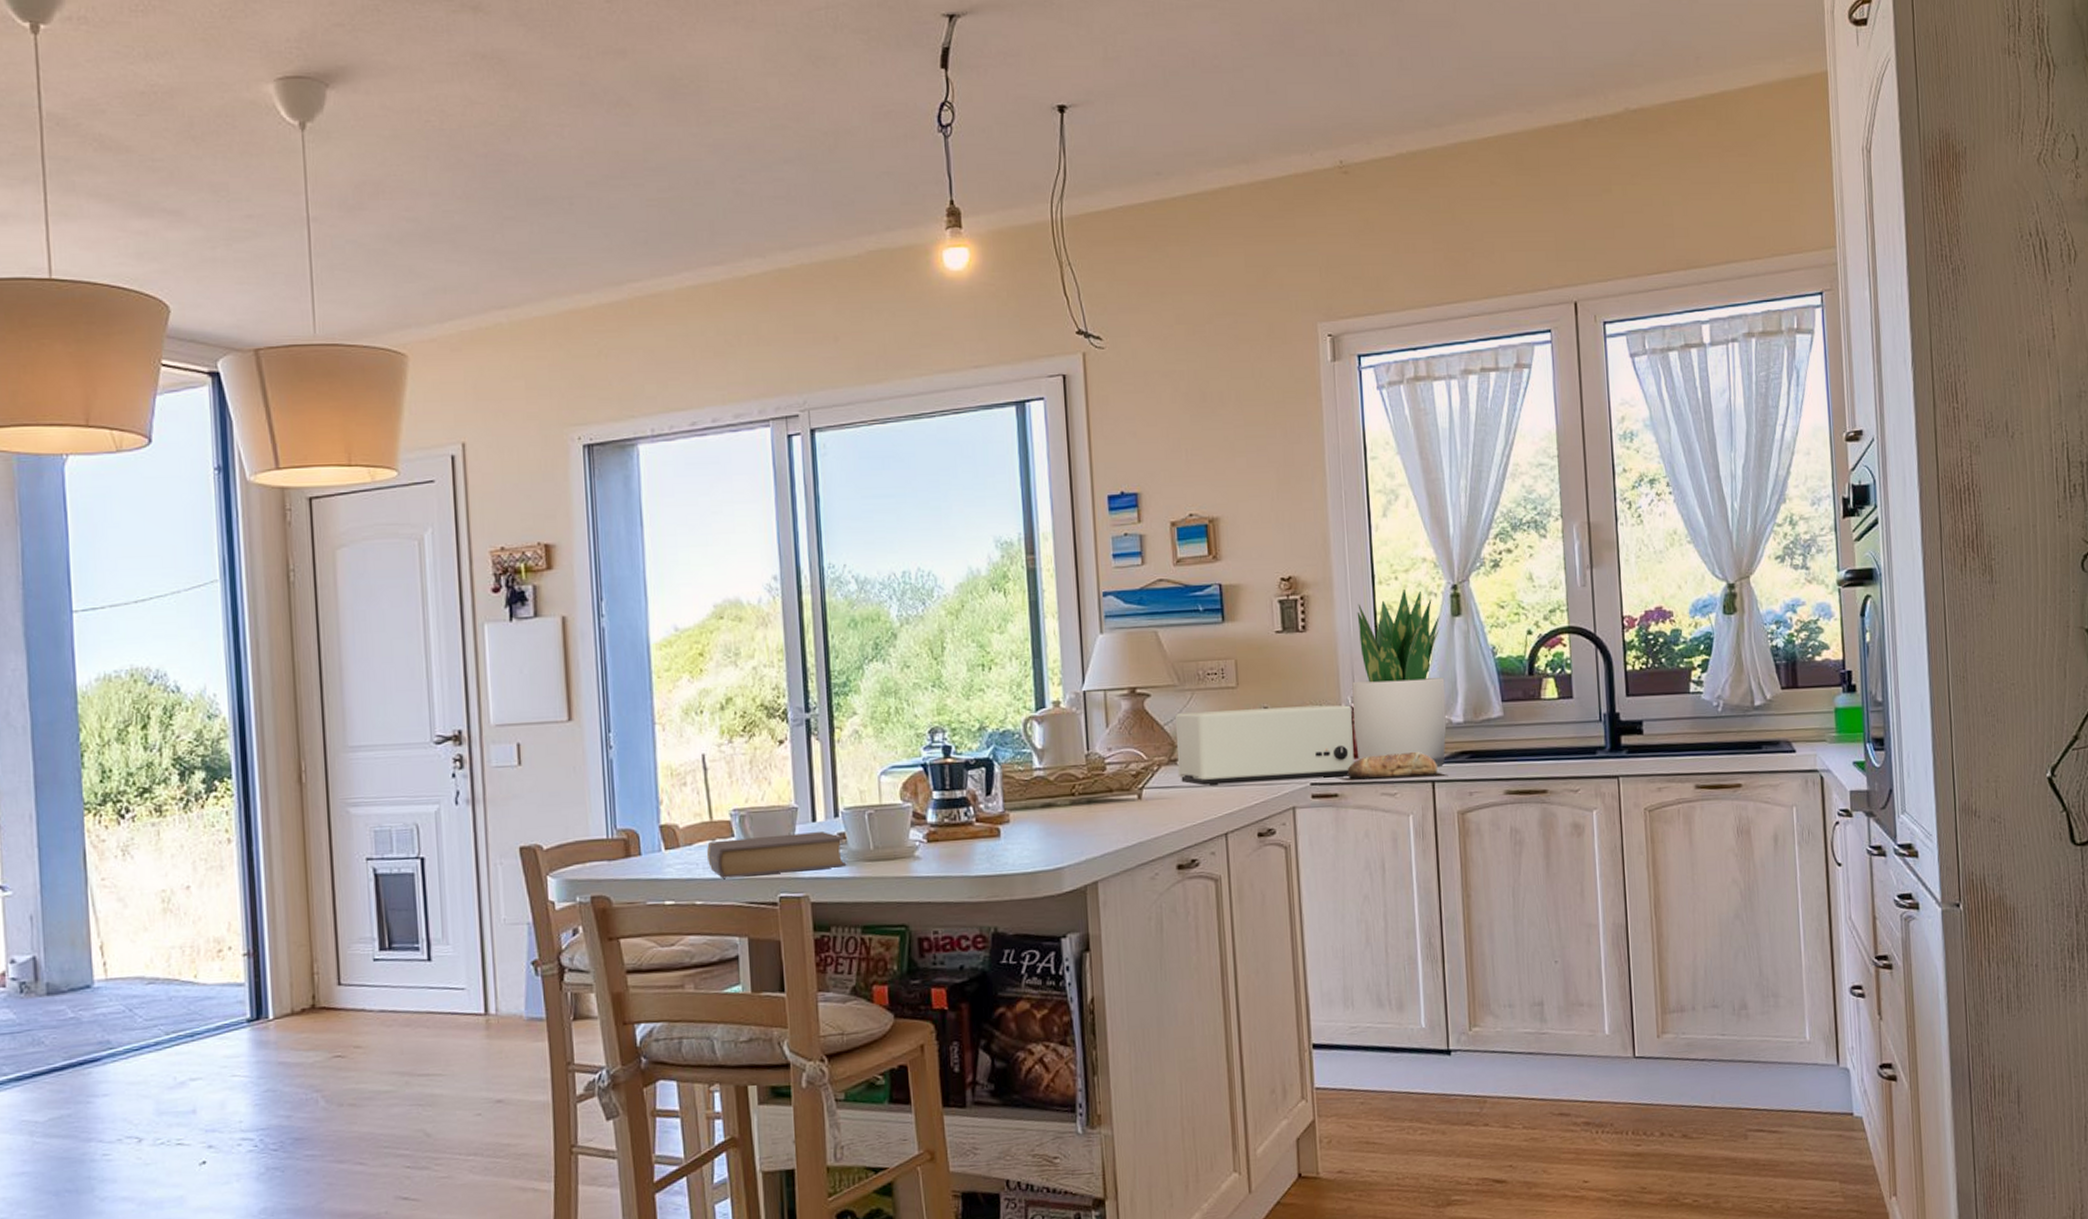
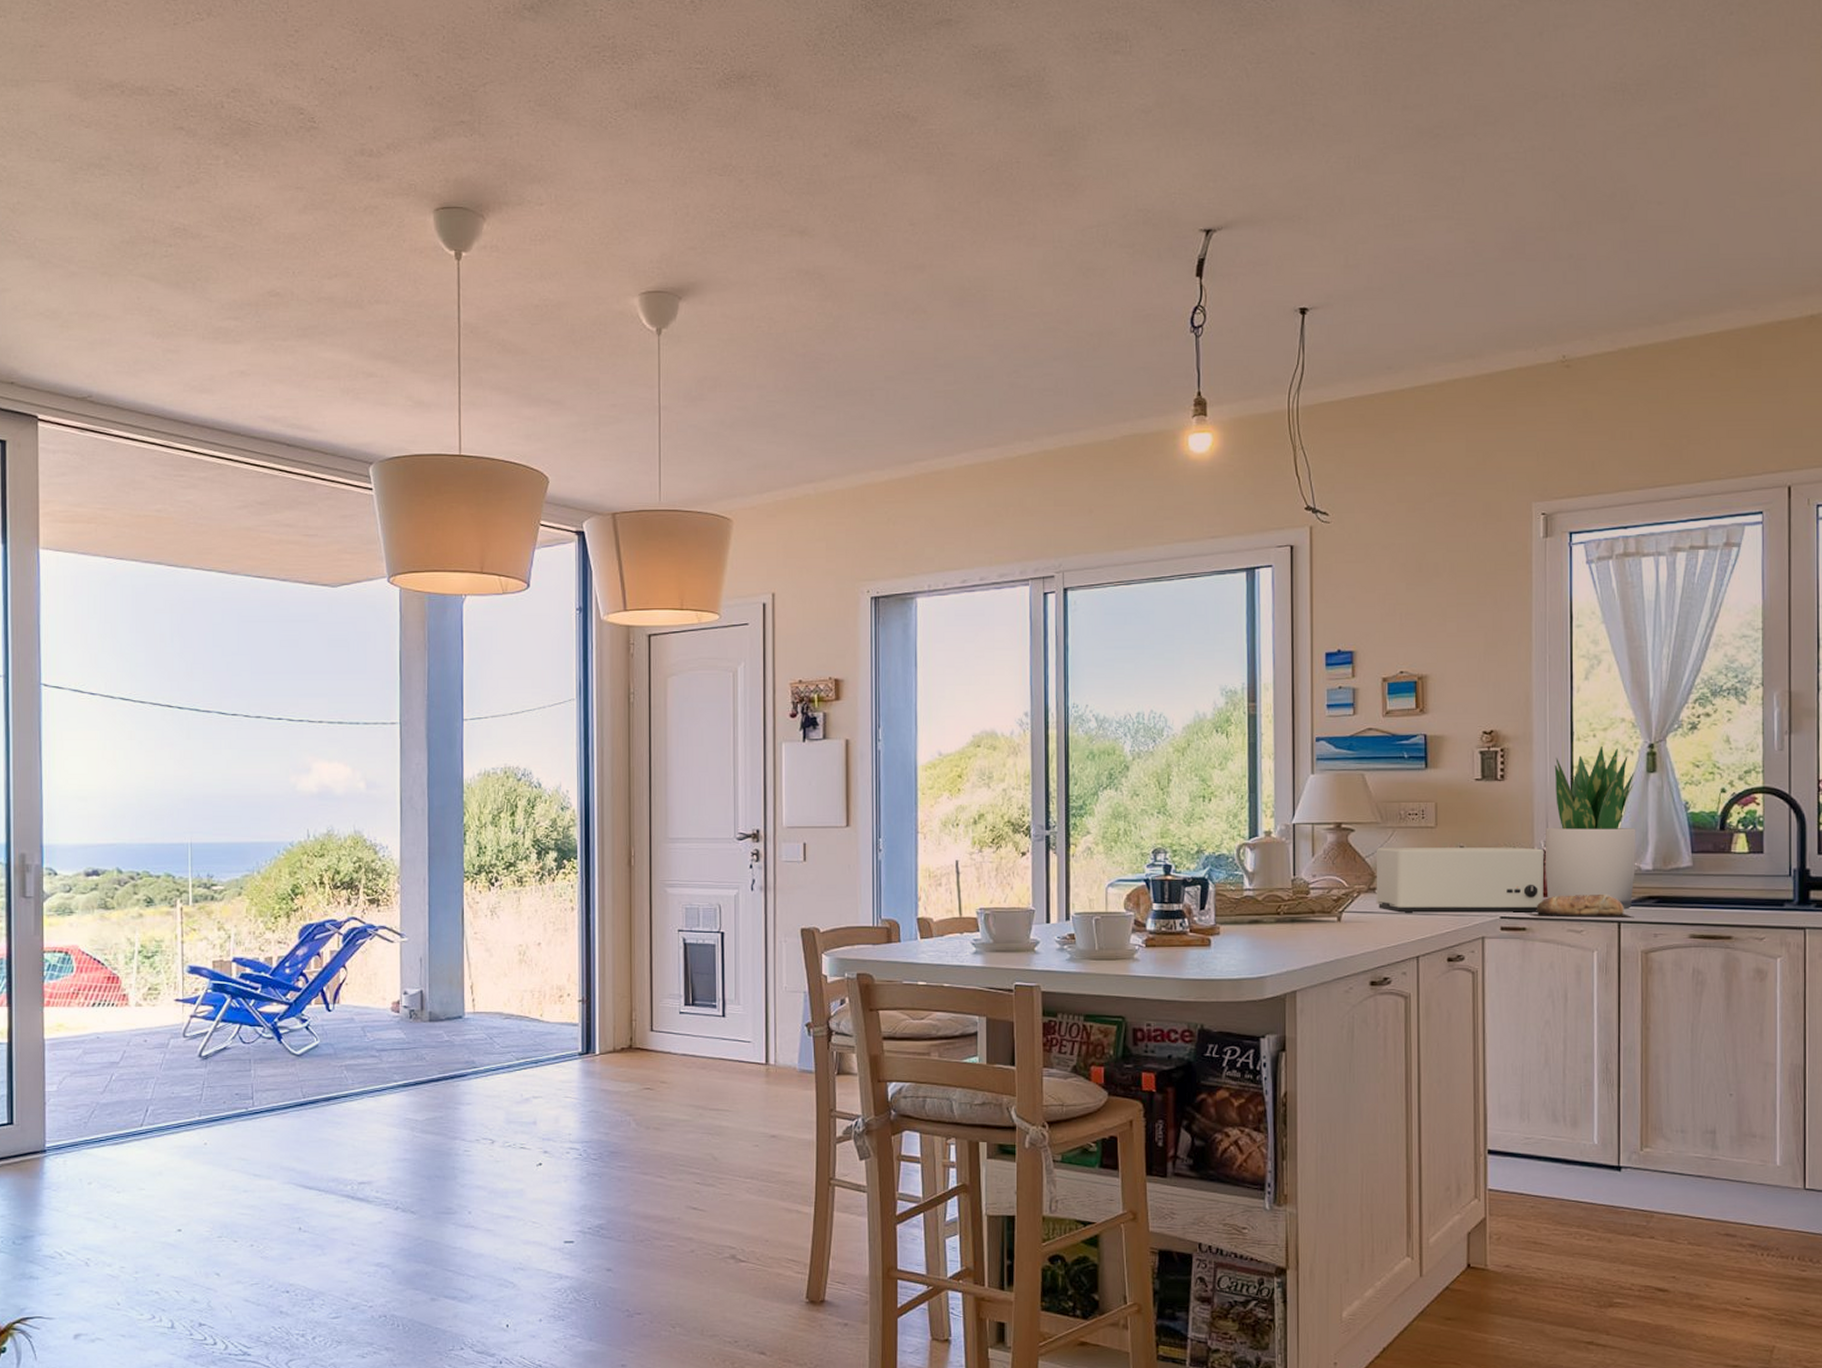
book: present [706,832,846,878] -> none [955,932,1073,966]

